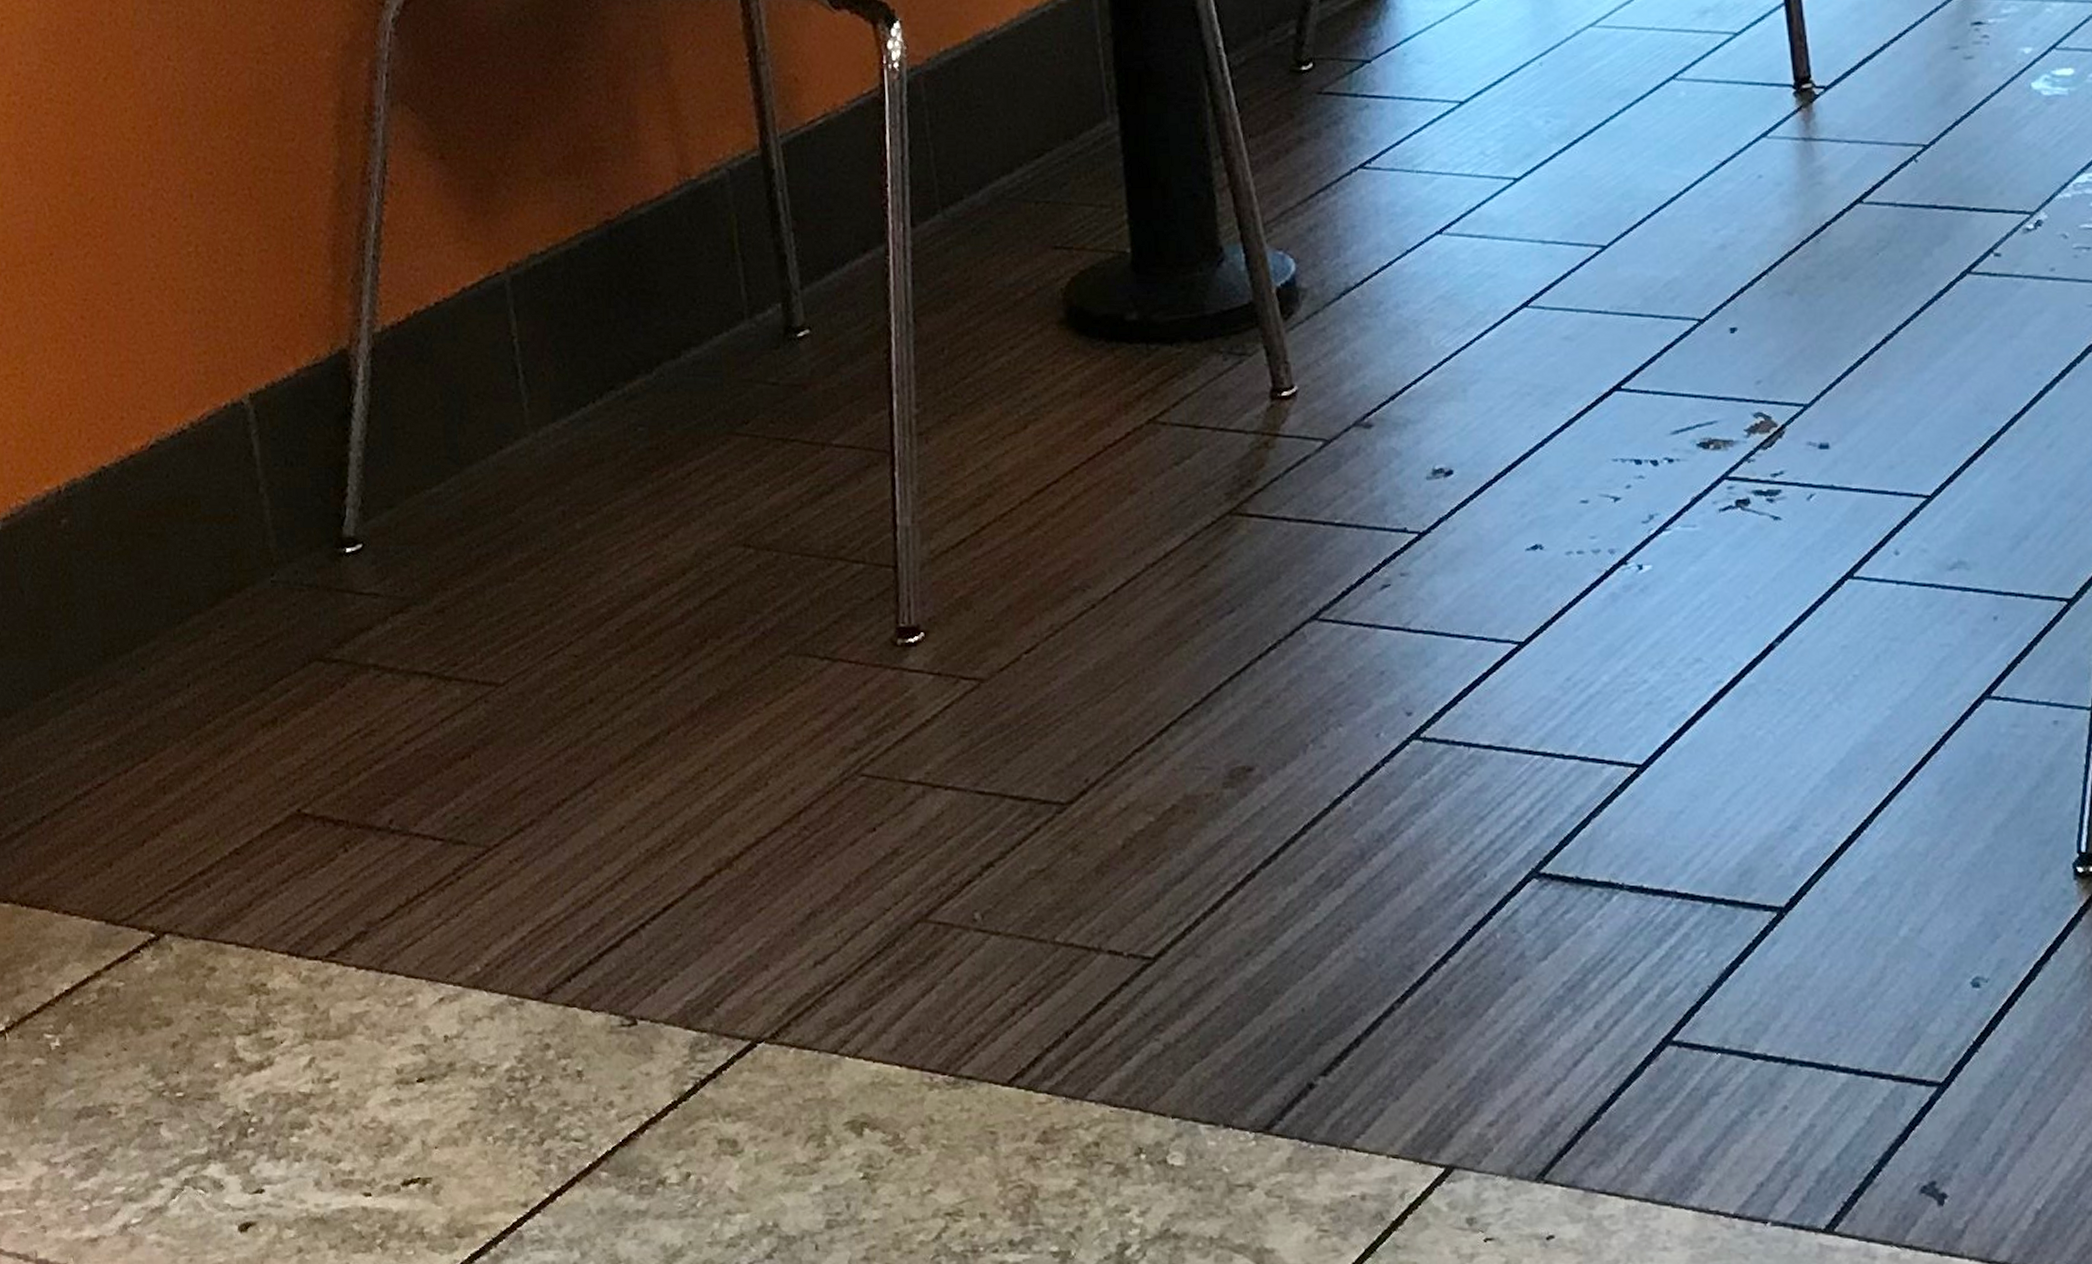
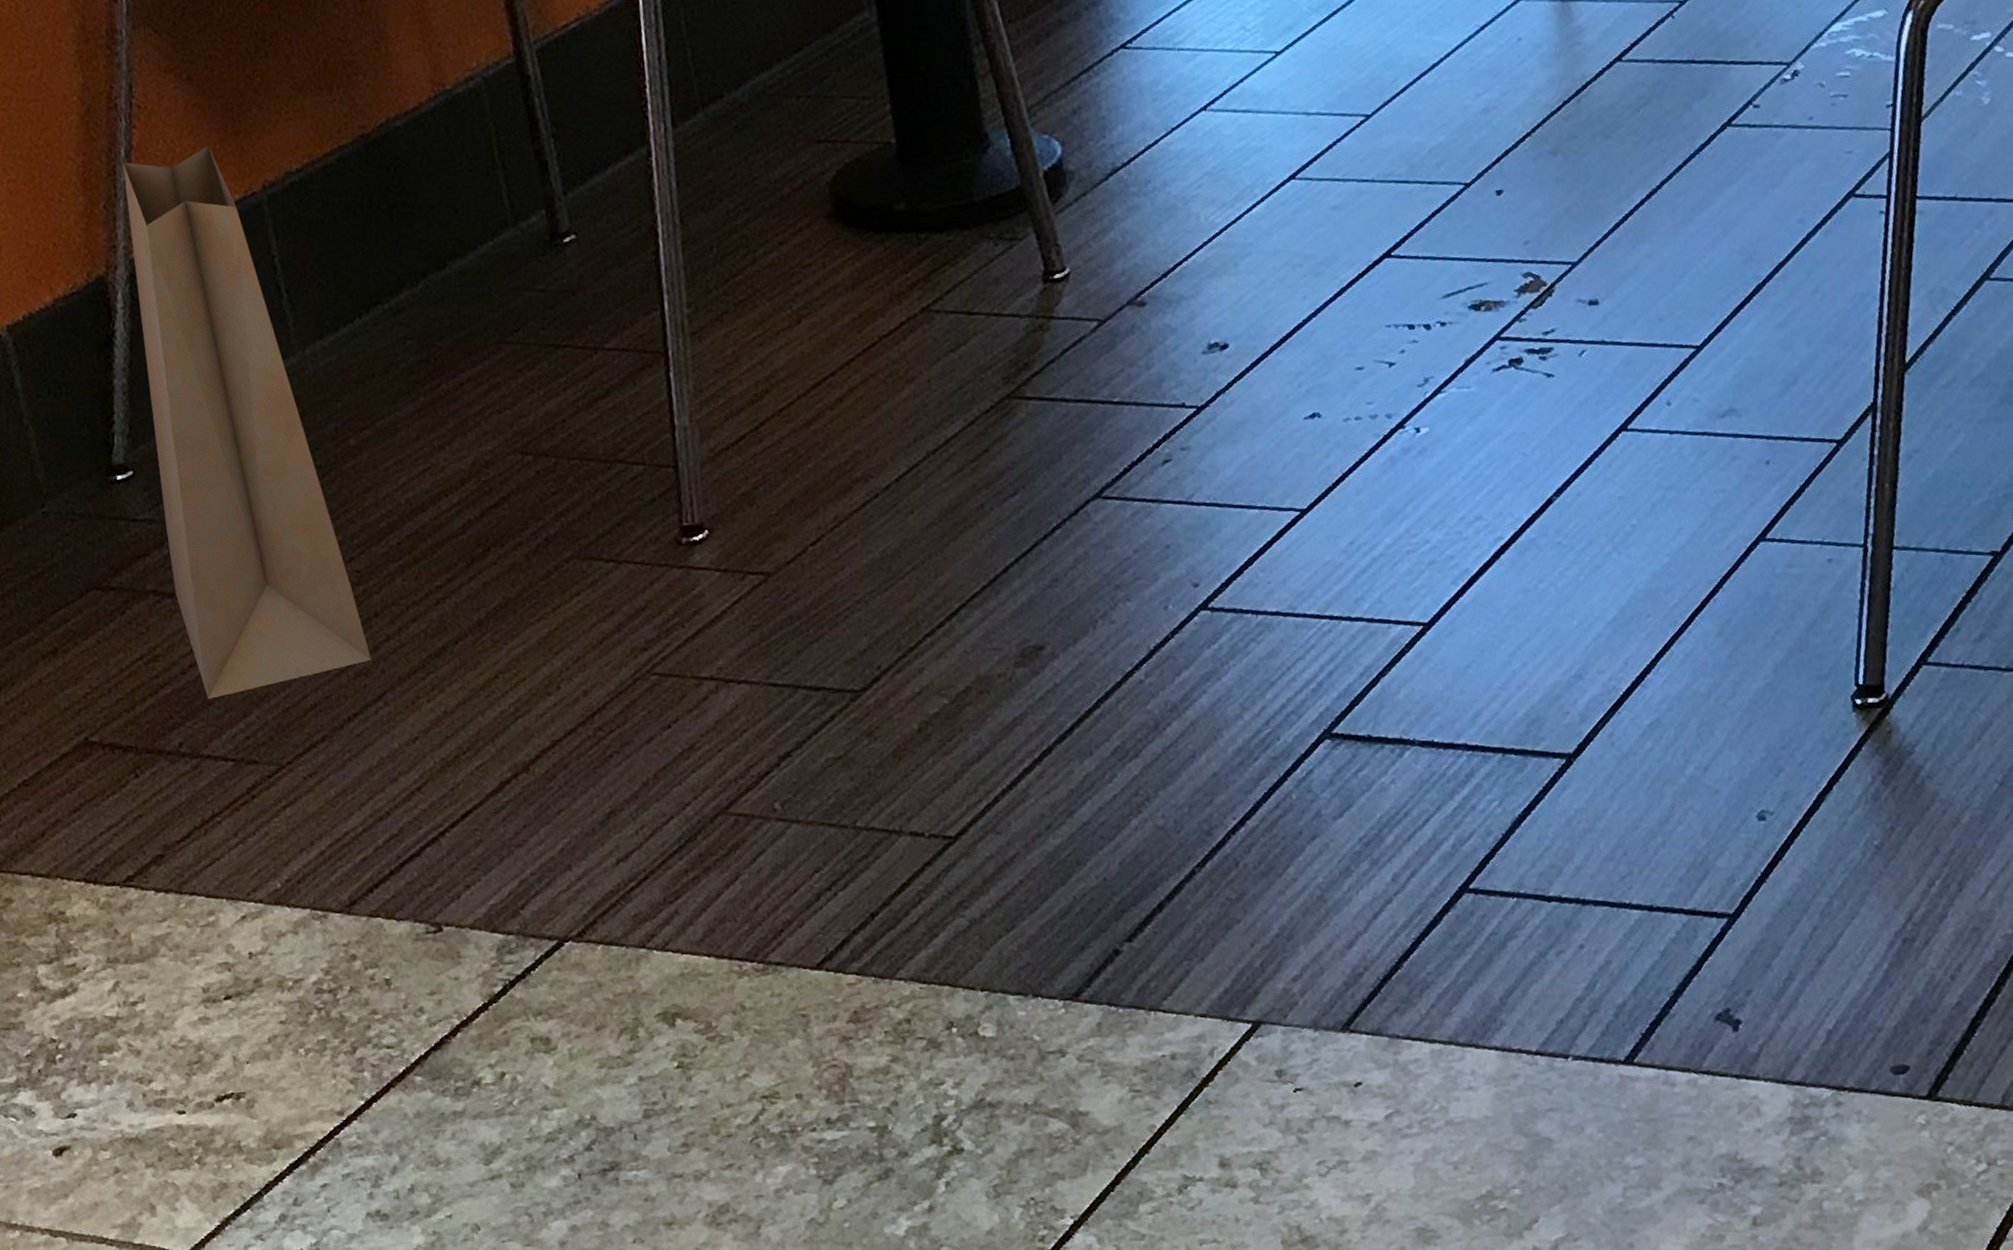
paper bag: none [372,225,584,777] -> present [122,145,372,699]

